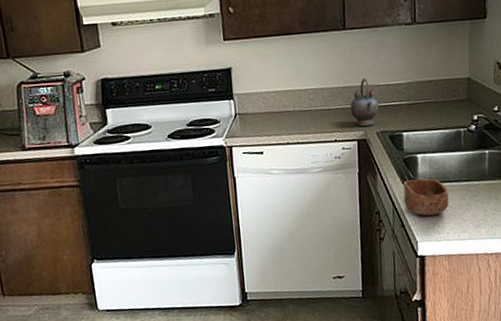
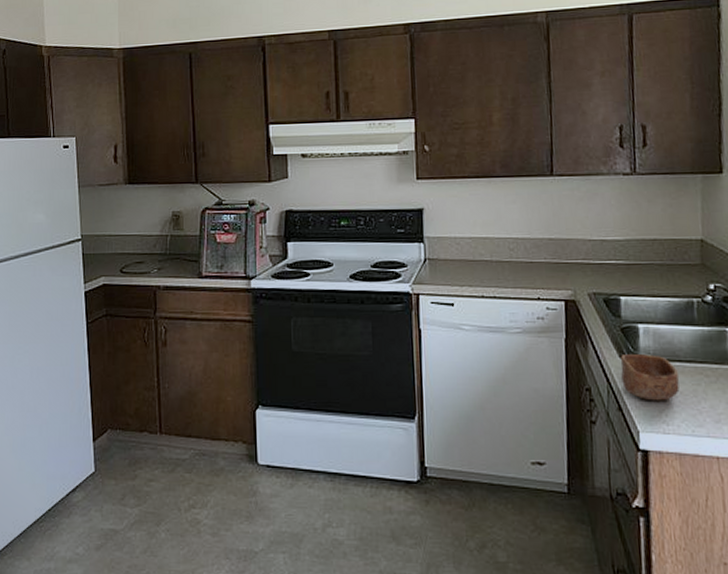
teapot: present [351,78,379,127] -> none [557,231,591,286]

